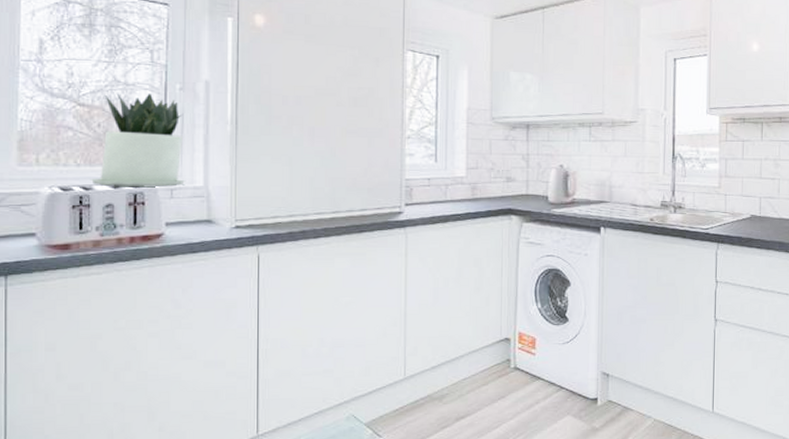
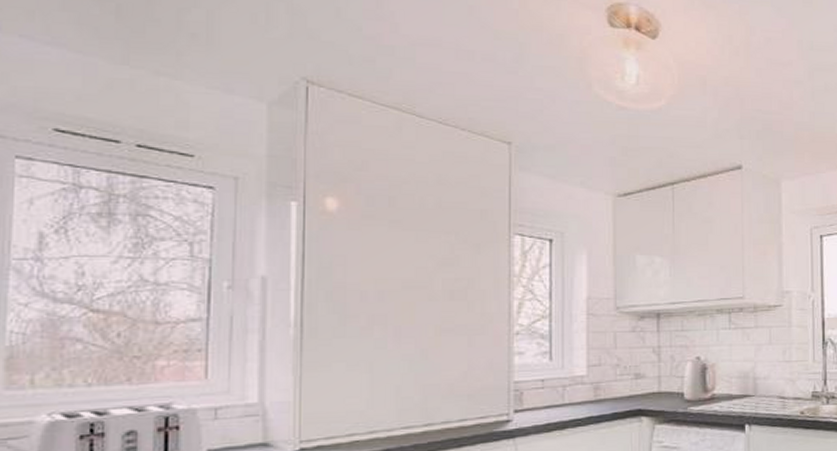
planter: present [91,93,186,188] -> none [106,293,236,410]

